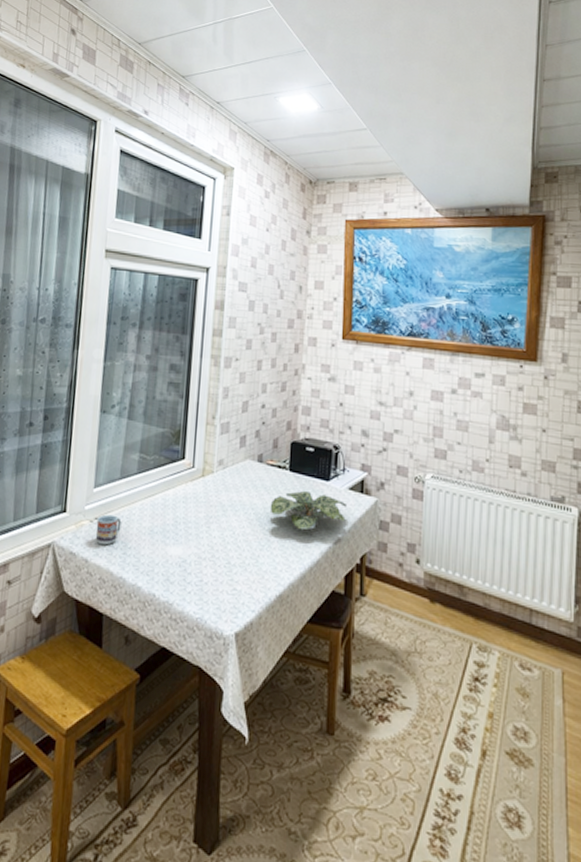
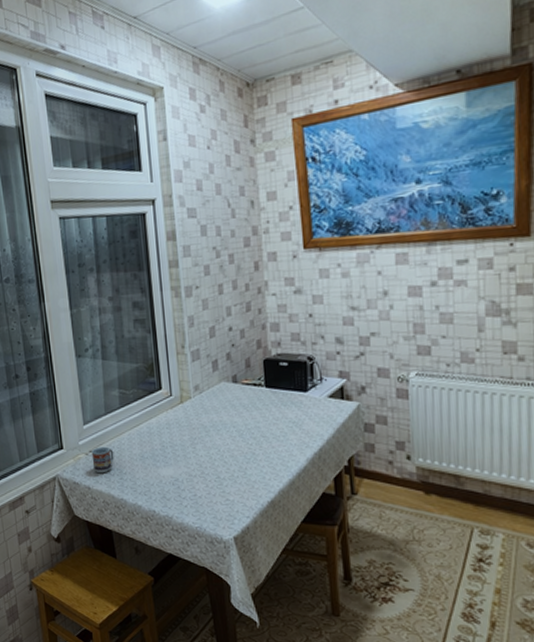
plant: present [270,490,348,529] -> none [250,403,329,440]

